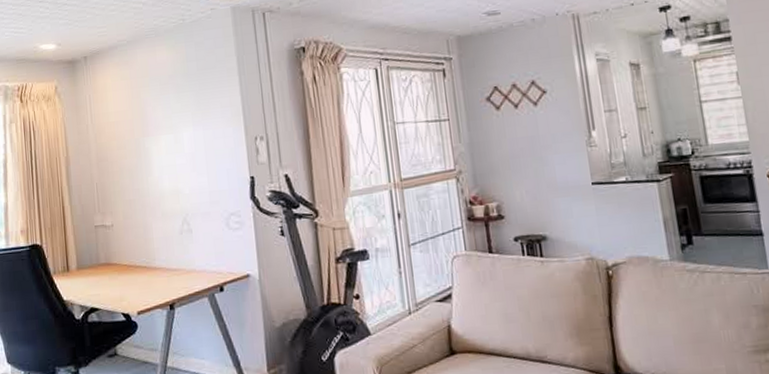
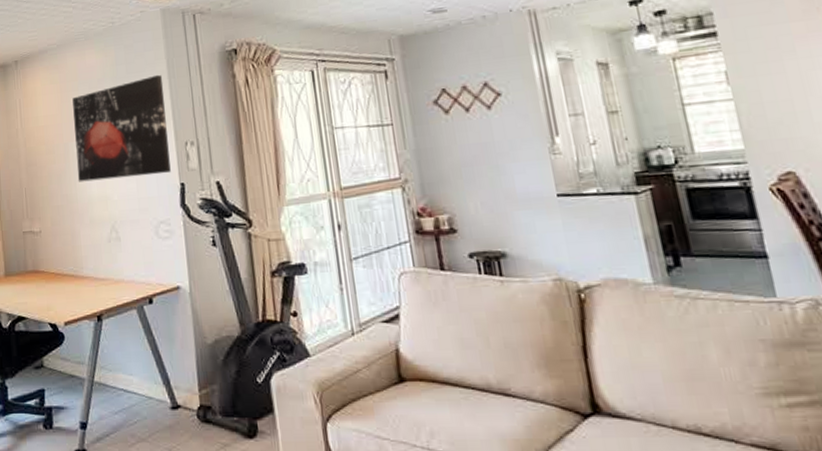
wall art: none [143,71,241,177] -> present [72,74,171,182]

